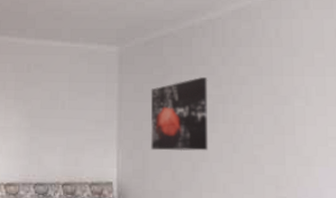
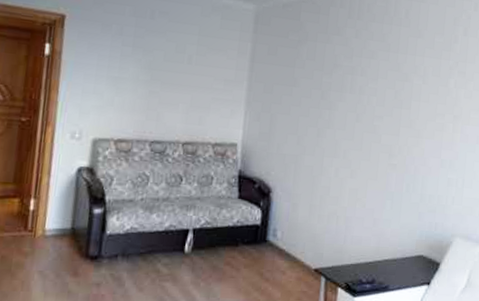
wall art: present [150,76,208,151] -> none [279,46,341,119]

